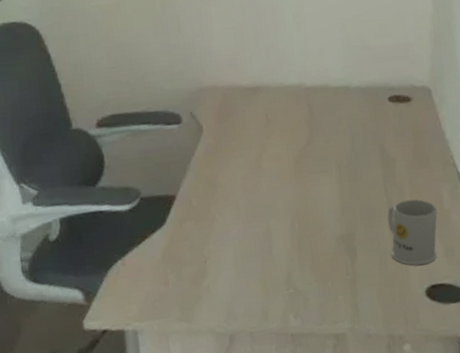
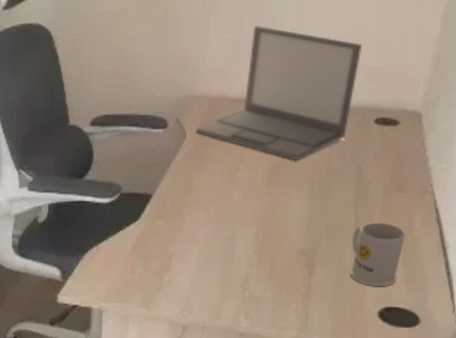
laptop: none [212,12,365,146] -> present [196,26,363,161]

